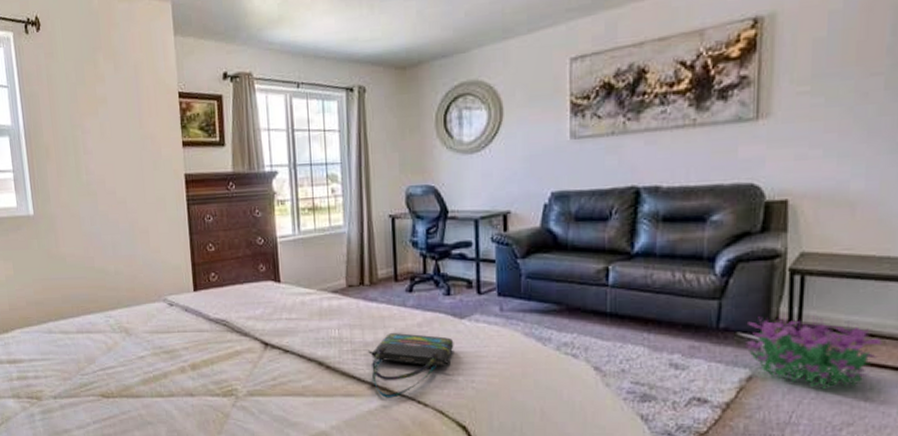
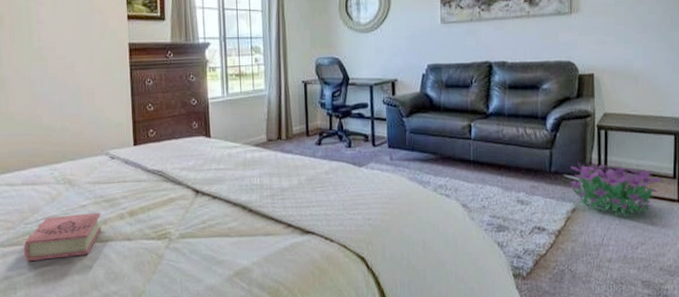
book: none [81,365,162,415] -> present [24,213,102,262]
tote bag: present [367,333,454,398] -> none [284,180,355,236]

